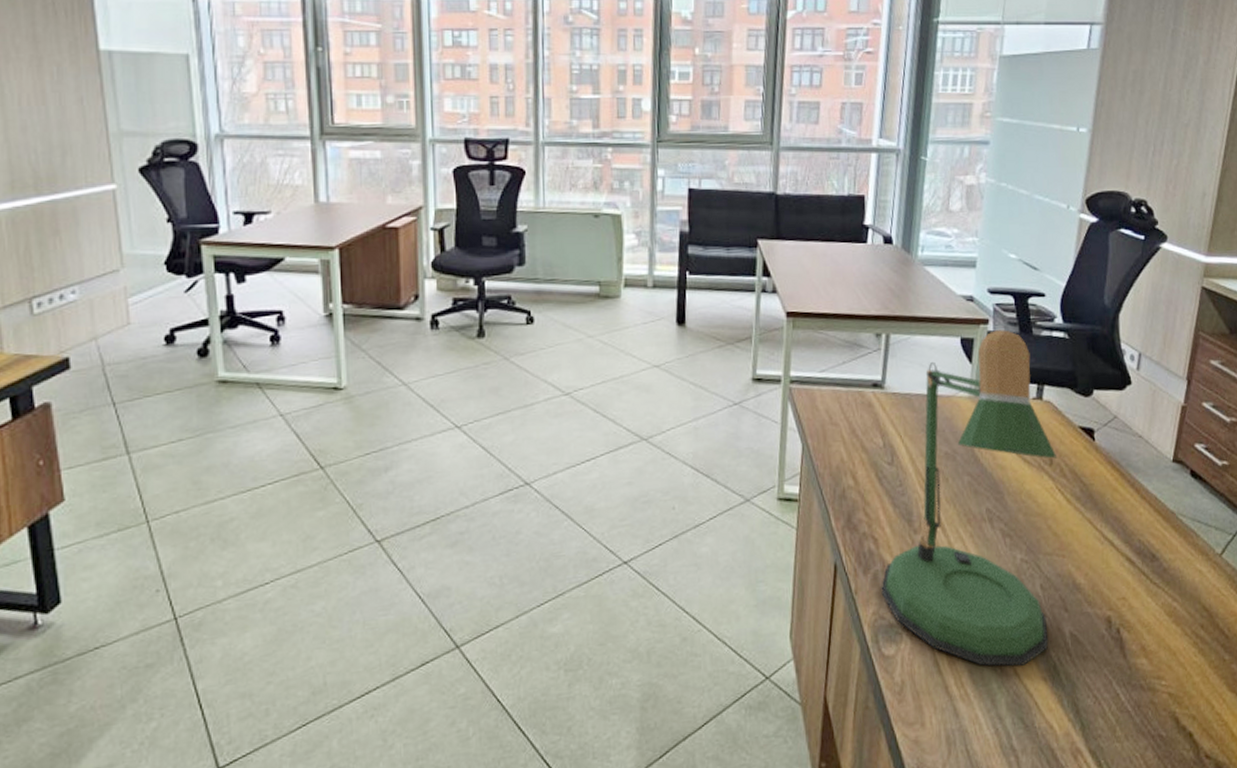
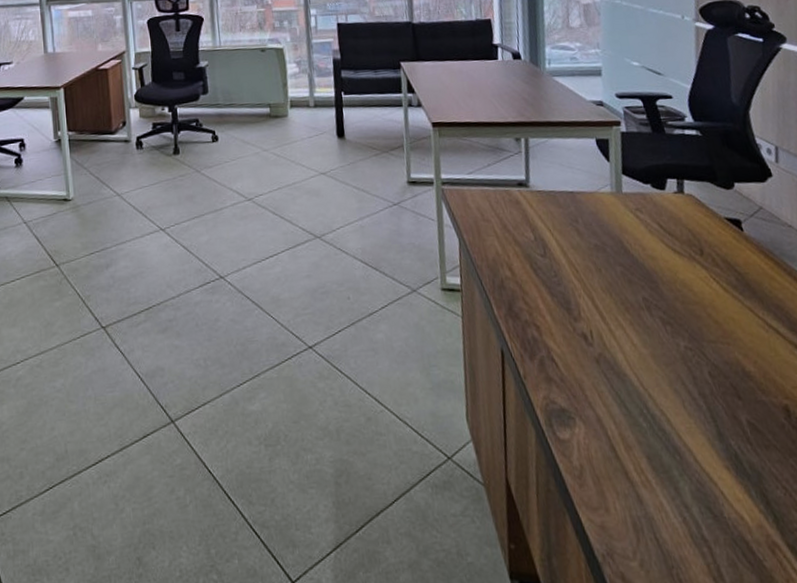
desk lamp: present [881,330,1058,666] -> none [548,130,726,454]

